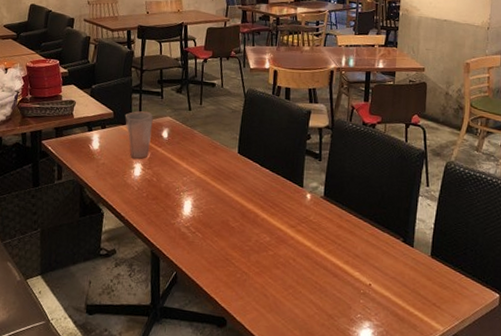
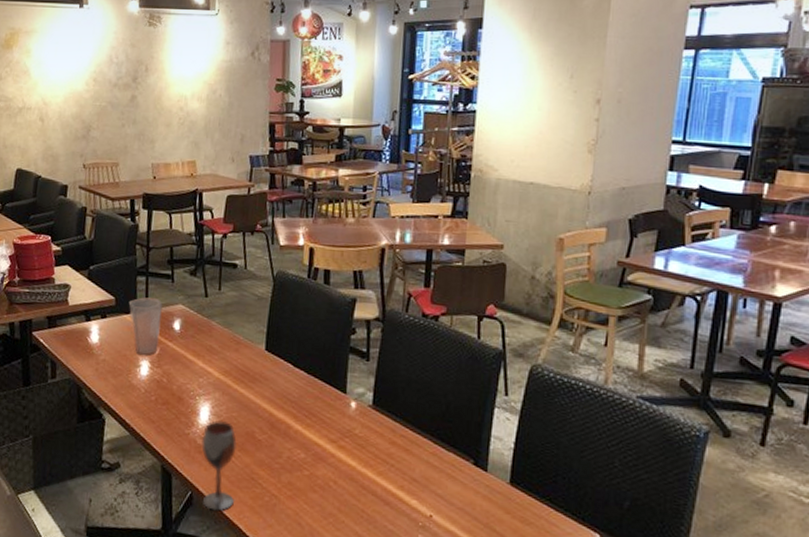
wine glass: none [184,212,214,288] -> present [201,420,237,512]

